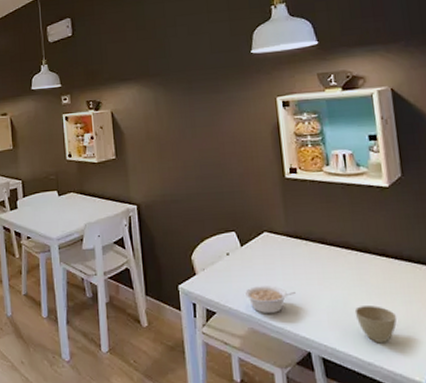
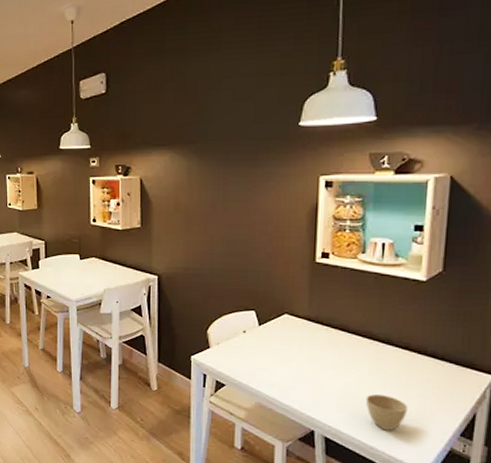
legume: present [245,286,295,314] -> none [257,365,308,392]

